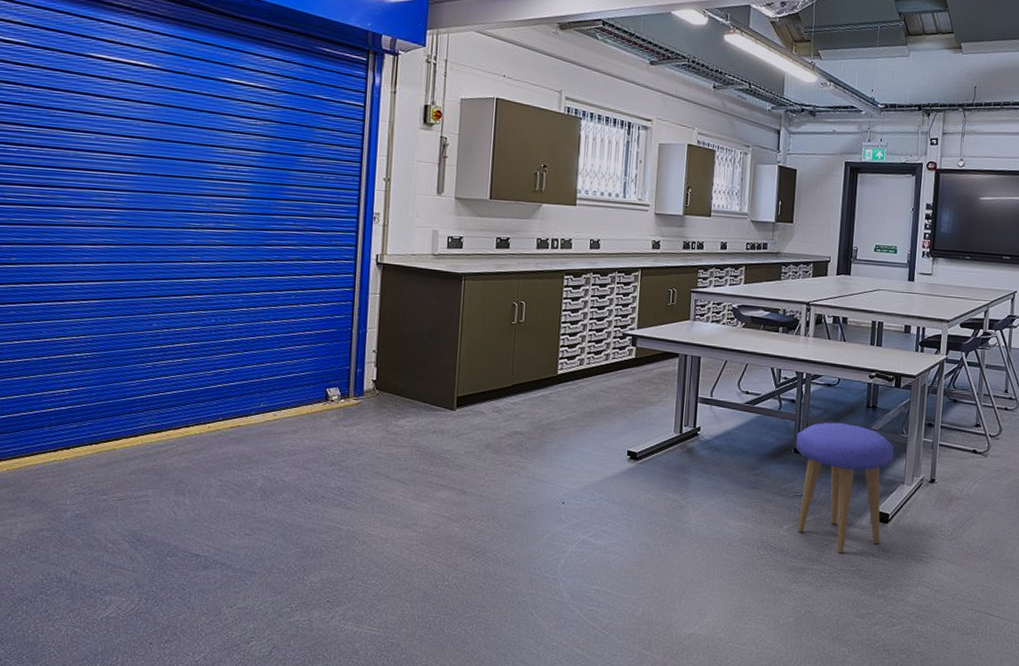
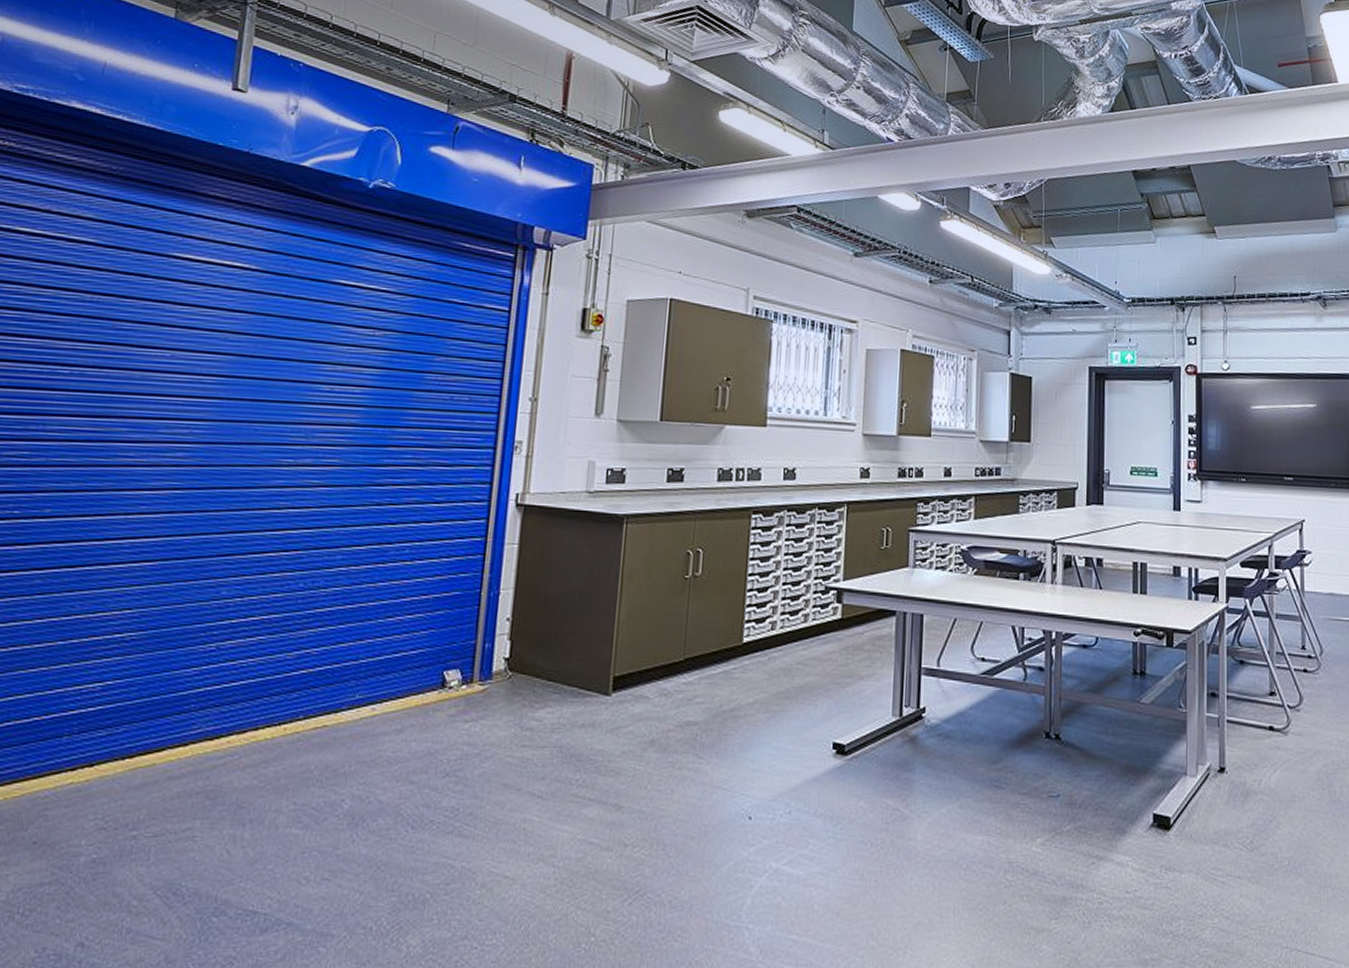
stool: present [795,422,894,554] -> none [1046,695,1171,875]

